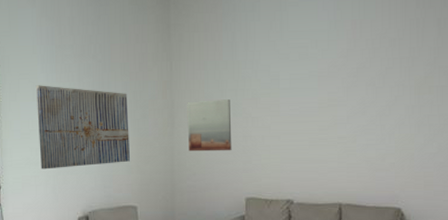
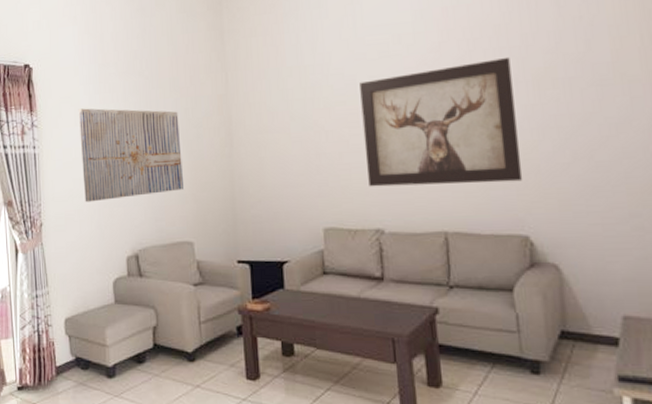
wall art: present [187,99,232,152] -> none [247,111,303,175]
wall art: none [282,66,401,166] -> present [360,57,523,187]

